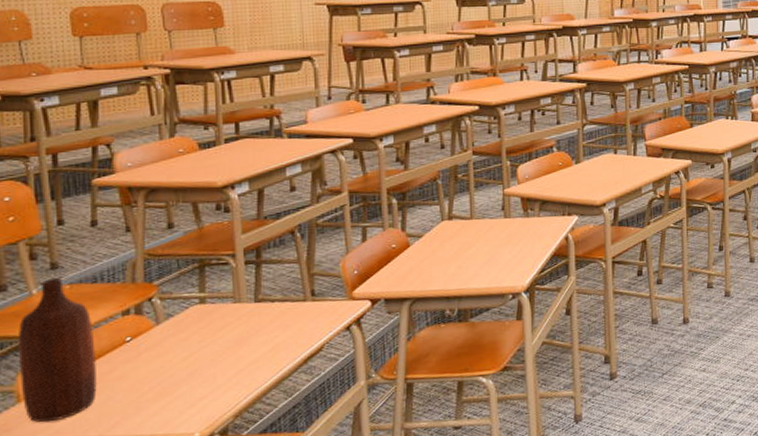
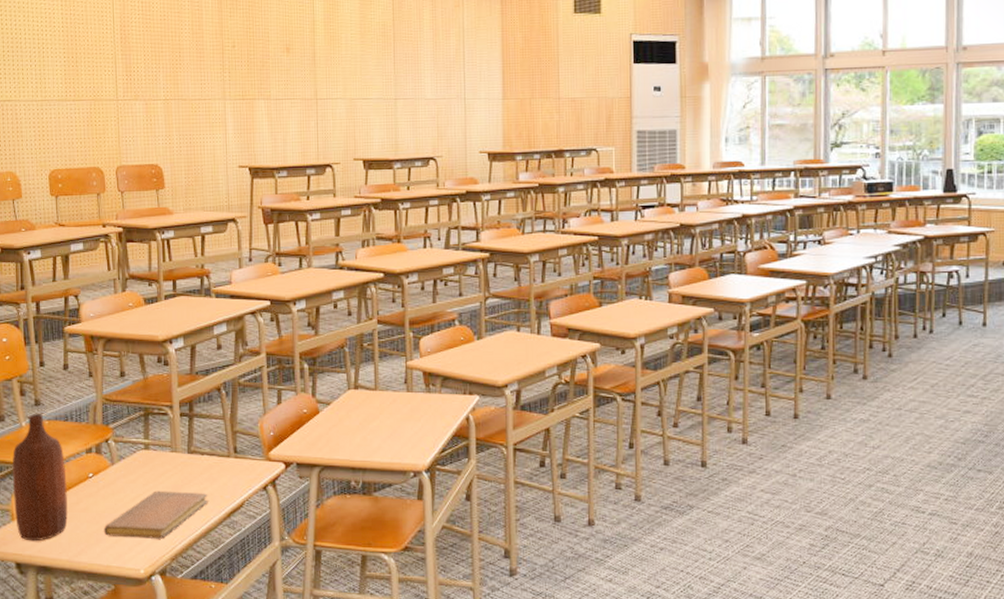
notebook: none [145,341,280,403] -> present [103,490,208,539]

